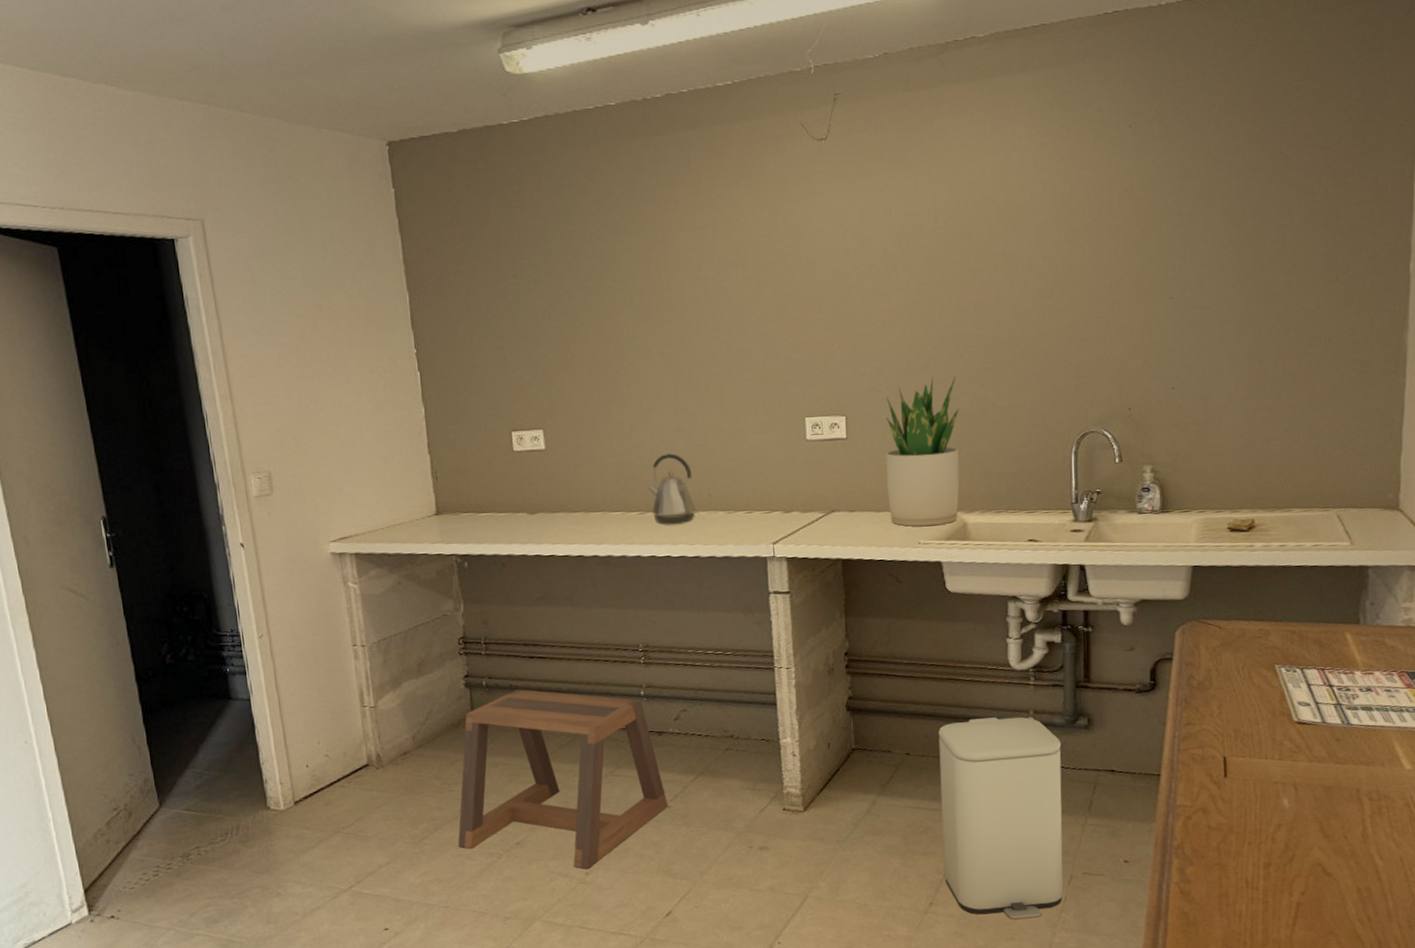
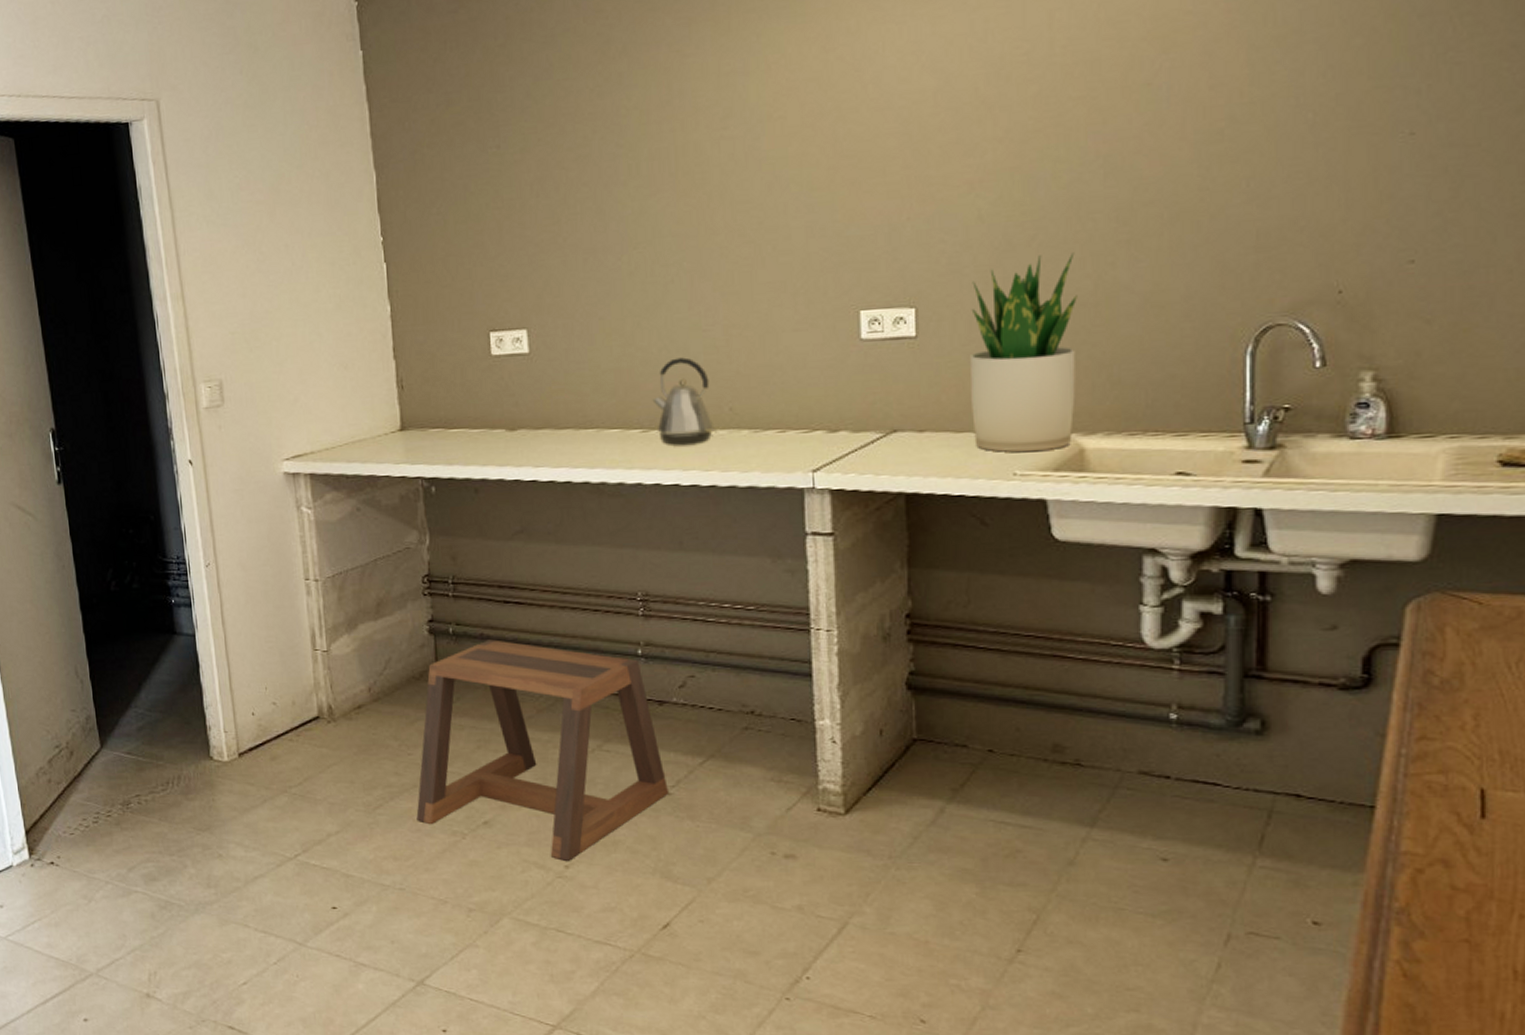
pedal bin: present [938,717,1064,920] -> none [1035,711,1219,986]

